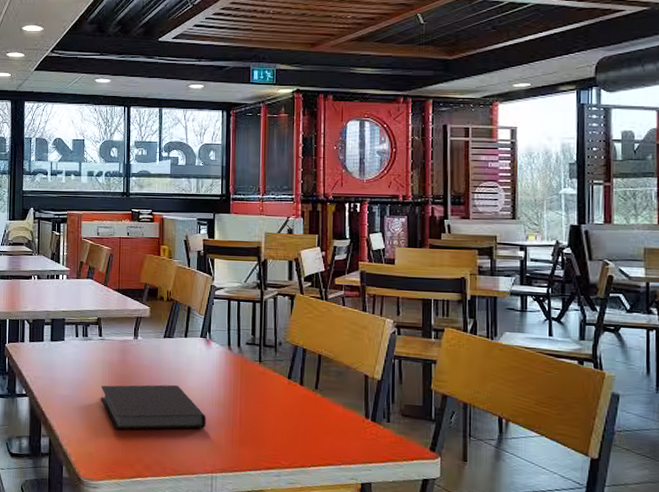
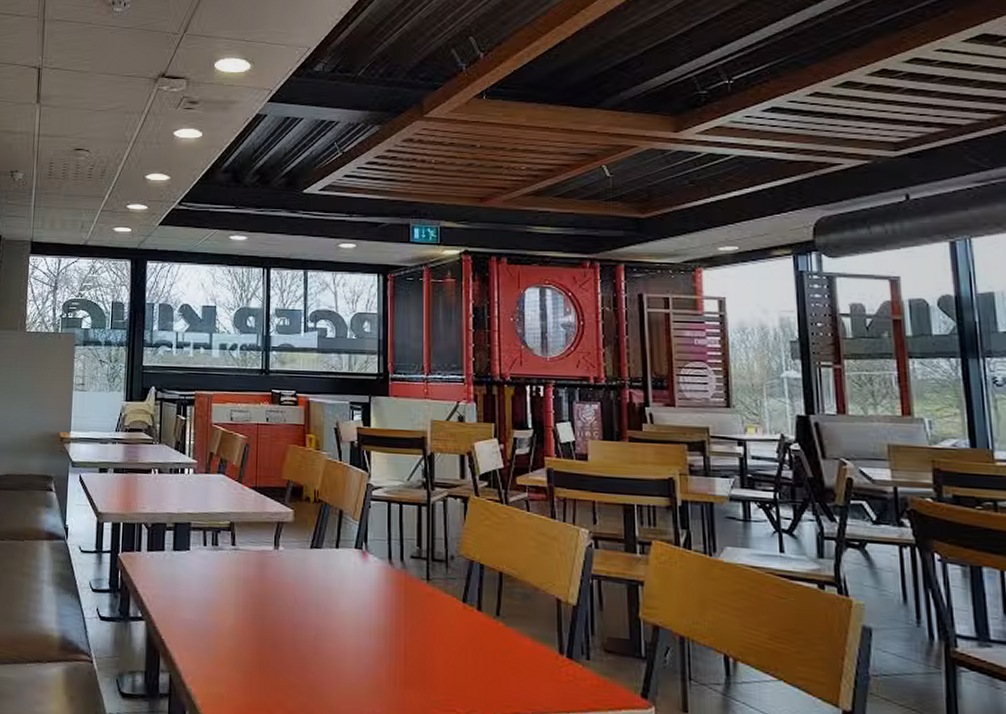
notebook: present [101,384,206,430] -> none [234,607,363,666]

